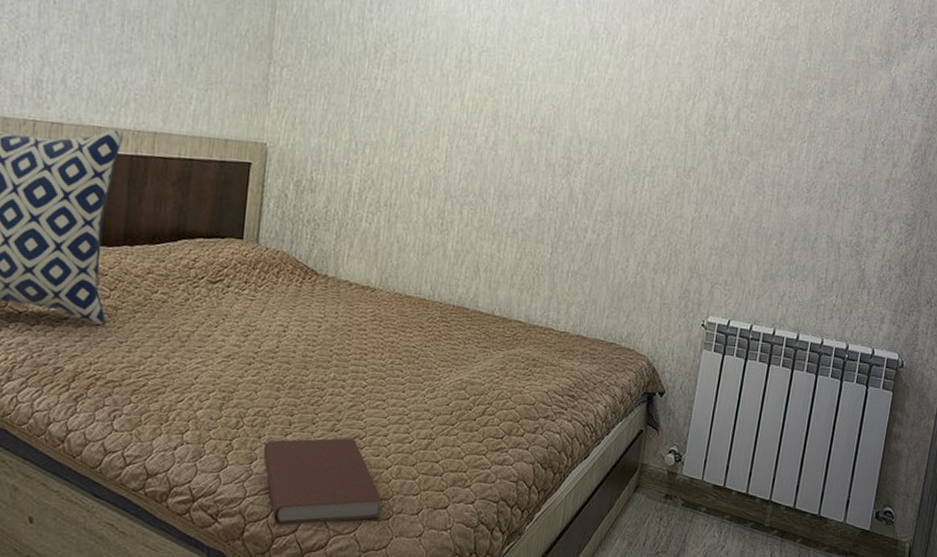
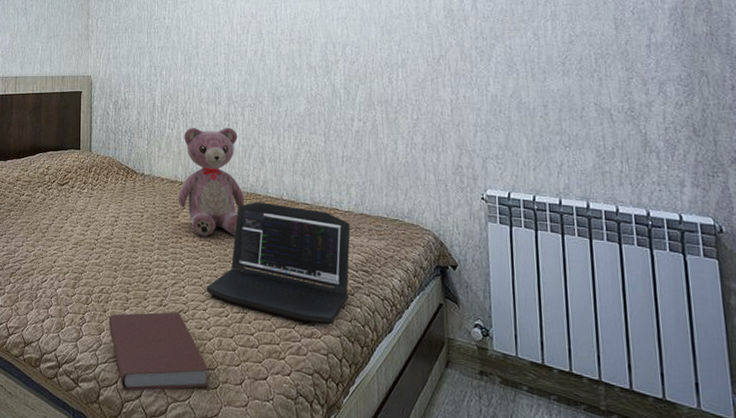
teddy bear: none [367,222,451,354] -> present [178,127,245,237]
laptop: none [390,316,564,452] -> present [206,202,351,325]

